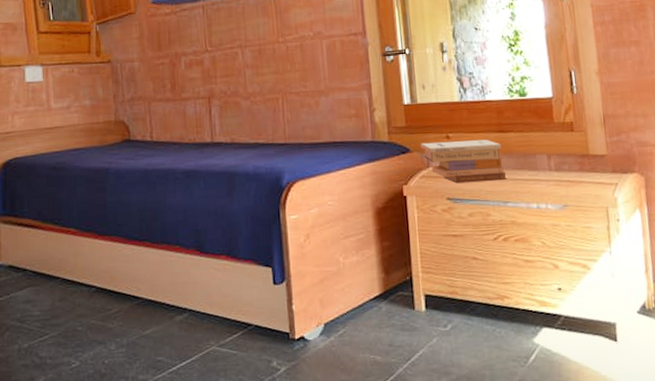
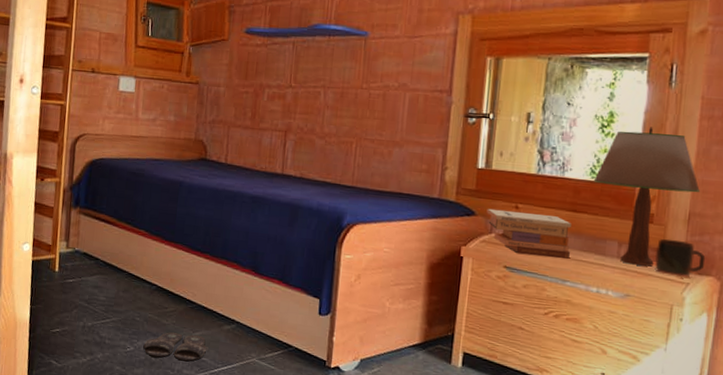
slippers: none [91,333,163,368] -> present [144,332,209,362]
table lamp: none [512,39,609,175] -> present [593,127,701,267]
mug: none [582,142,628,180] -> present [654,238,706,278]

